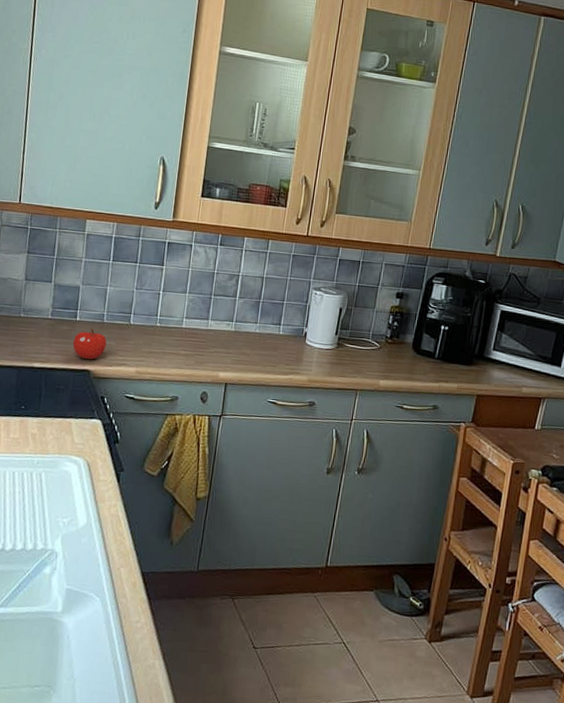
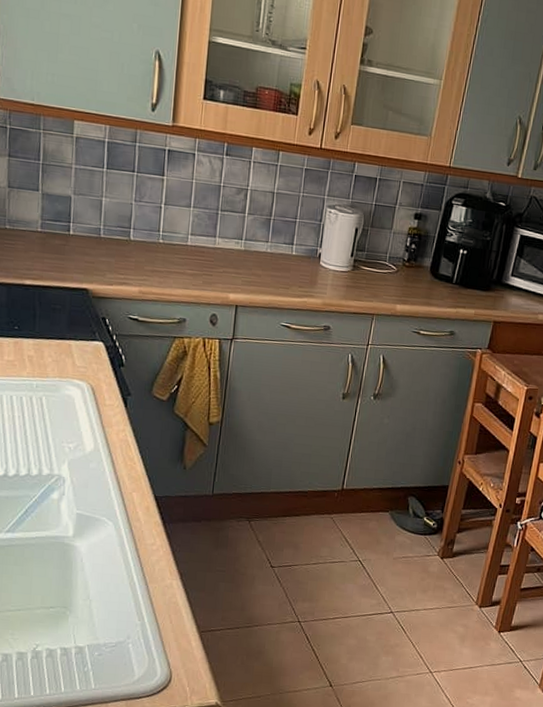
fruit: present [72,328,107,360] -> none [67,243,105,278]

